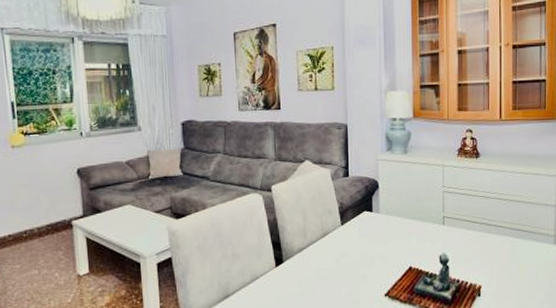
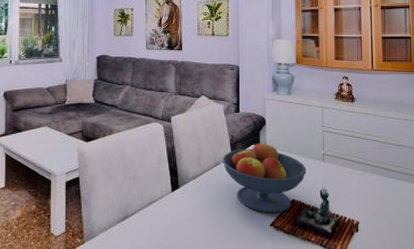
fruit bowl: none [331,207,424,283] -> present [222,142,306,213]

